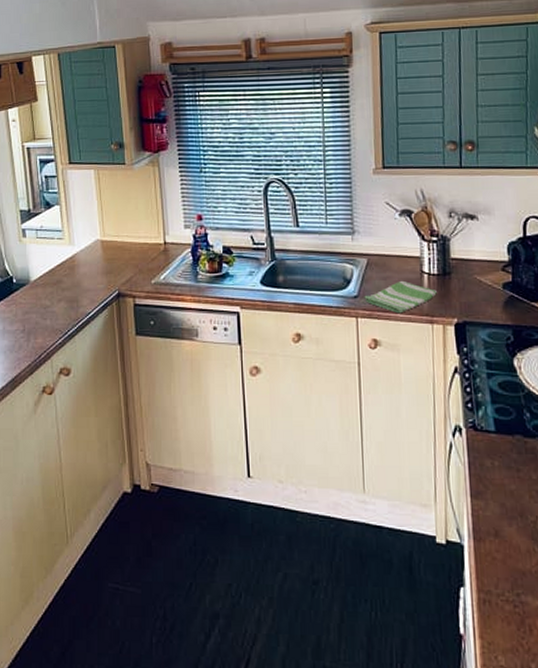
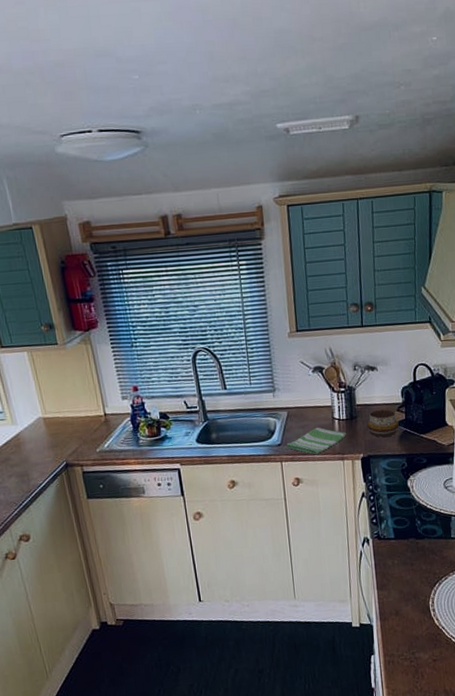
decorative bowl: none [463,266,504,300] -> present [367,409,399,437]

